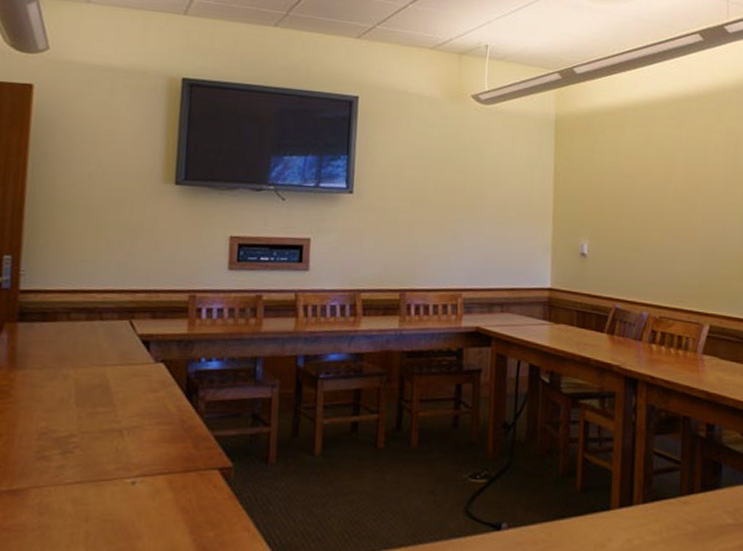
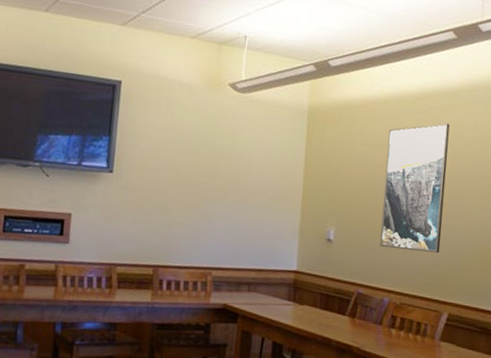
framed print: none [635,128,701,263] -> present [379,123,450,253]

